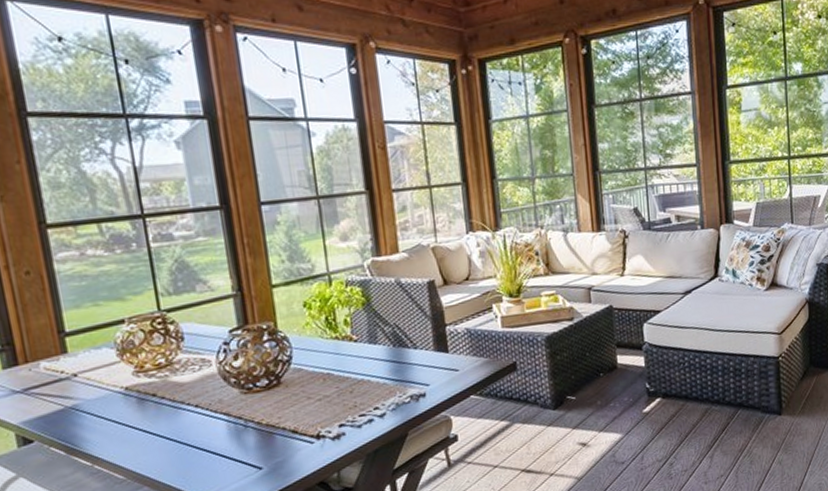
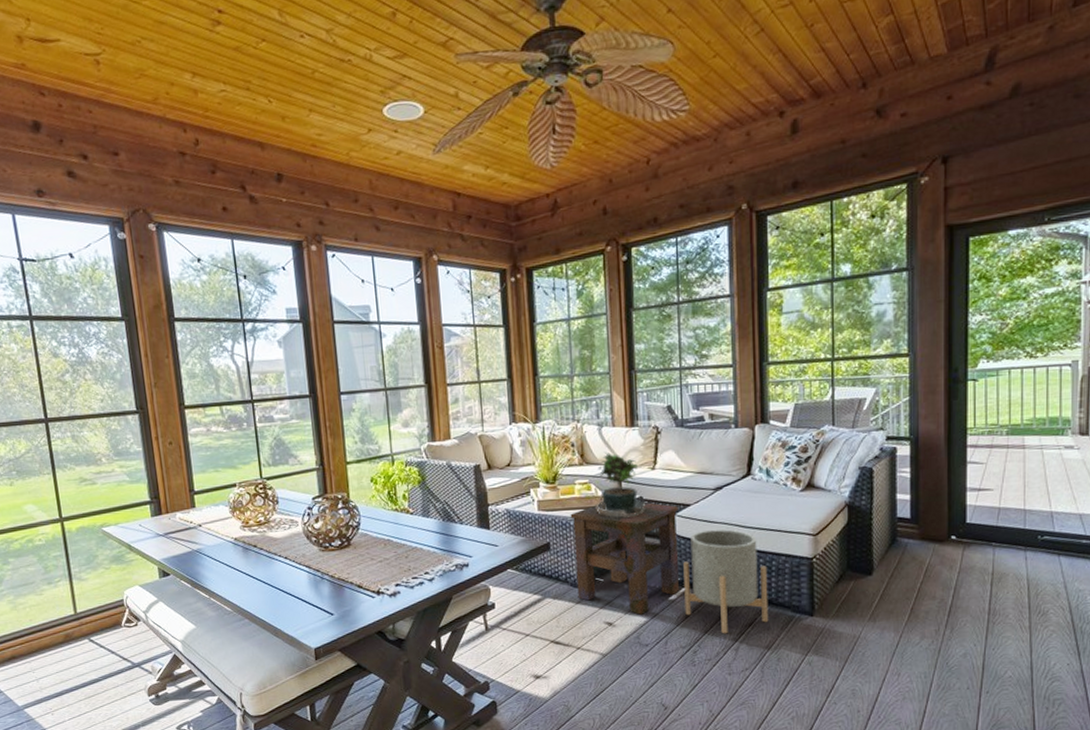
side table: none [537,311,653,431] -> present [570,502,679,615]
potted plant: none [564,259,615,331] -> present [595,451,645,518]
planter: none [656,334,741,443] -> present [683,529,769,634]

